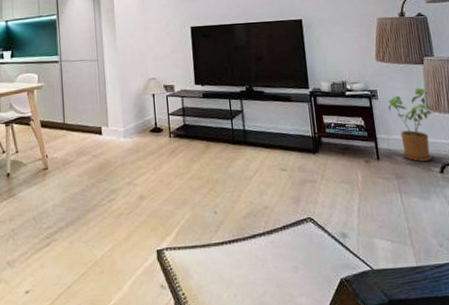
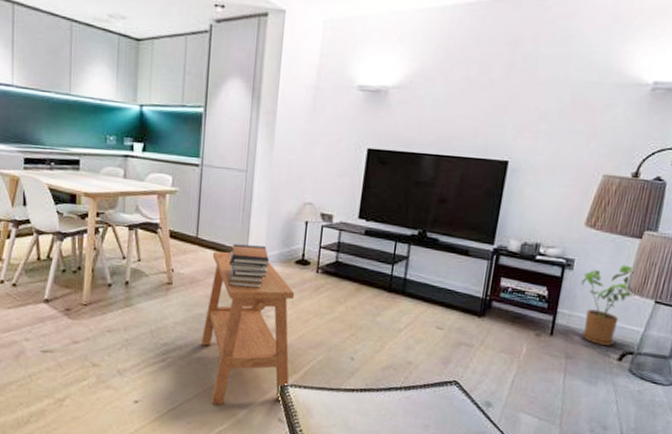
side table: none [79,131,164,282] -> present [200,251,295,405]
book stack: none [93,121,129,162] -> present [228,244,270,289]

